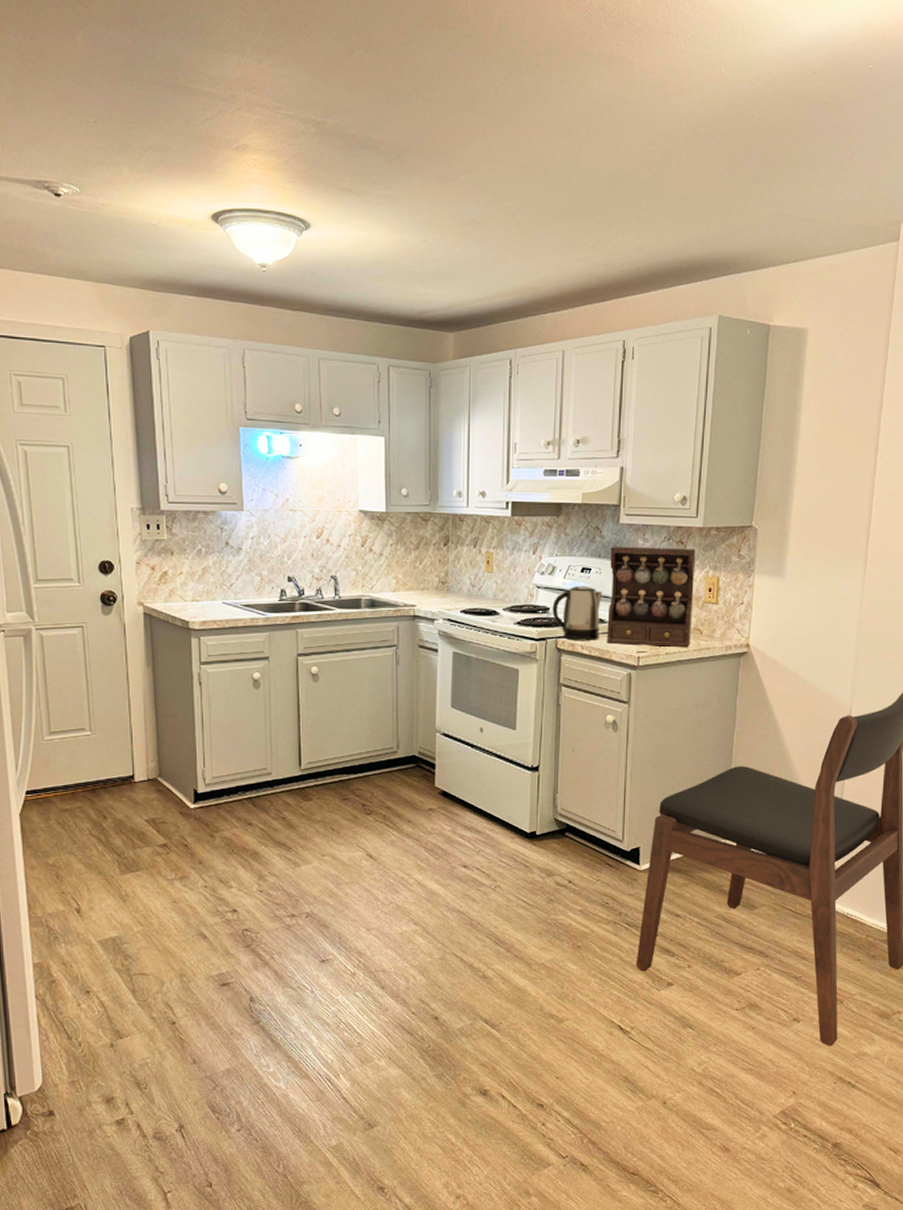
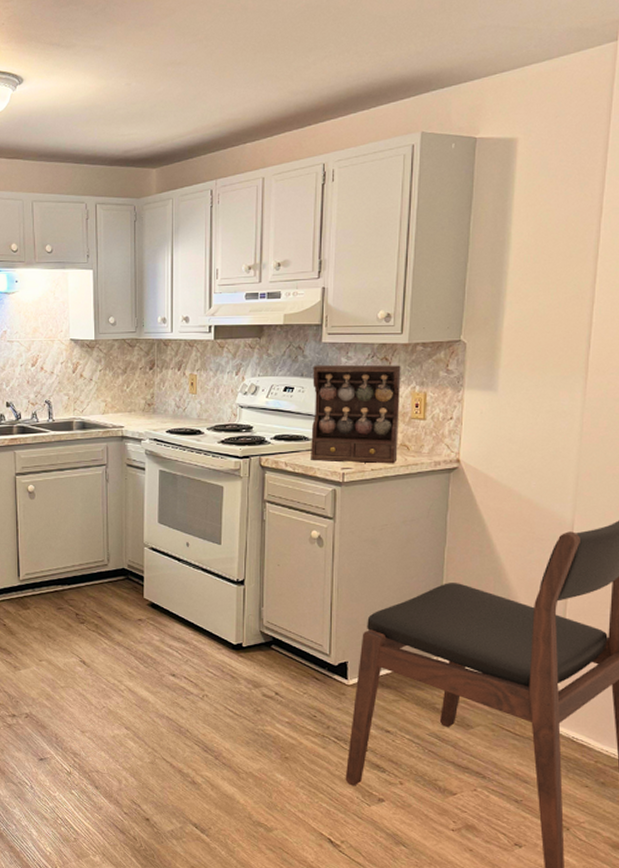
kettle: present [552,585,603,640] -> none [255,404,306,458]

